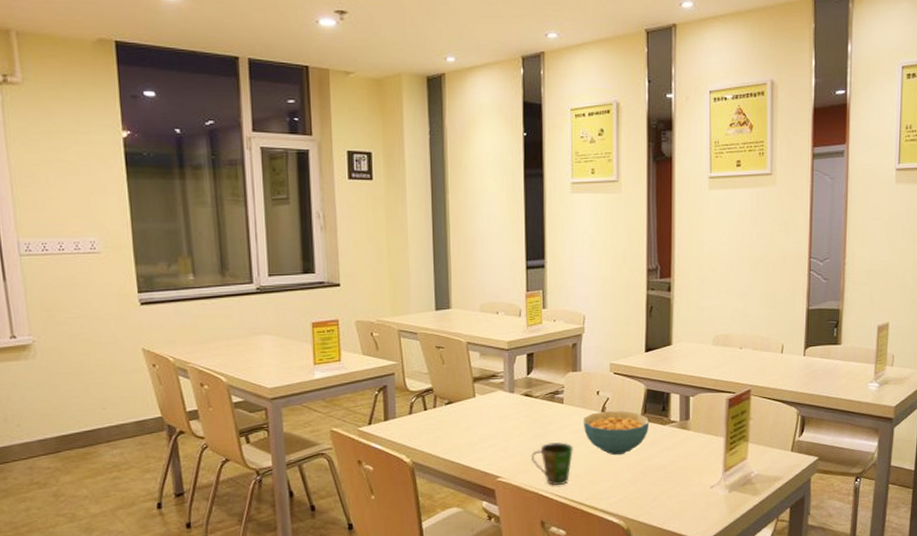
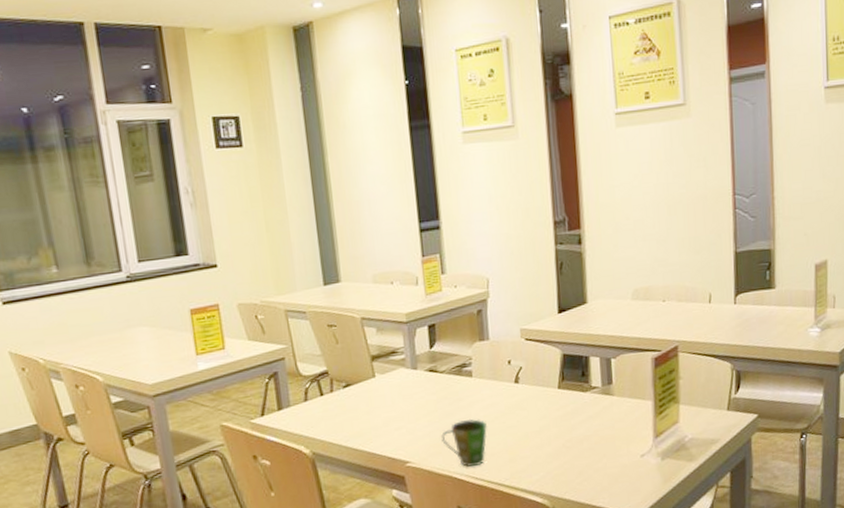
cereal bowl: present [583,411,650,456] -> none [495,380,569,430]

